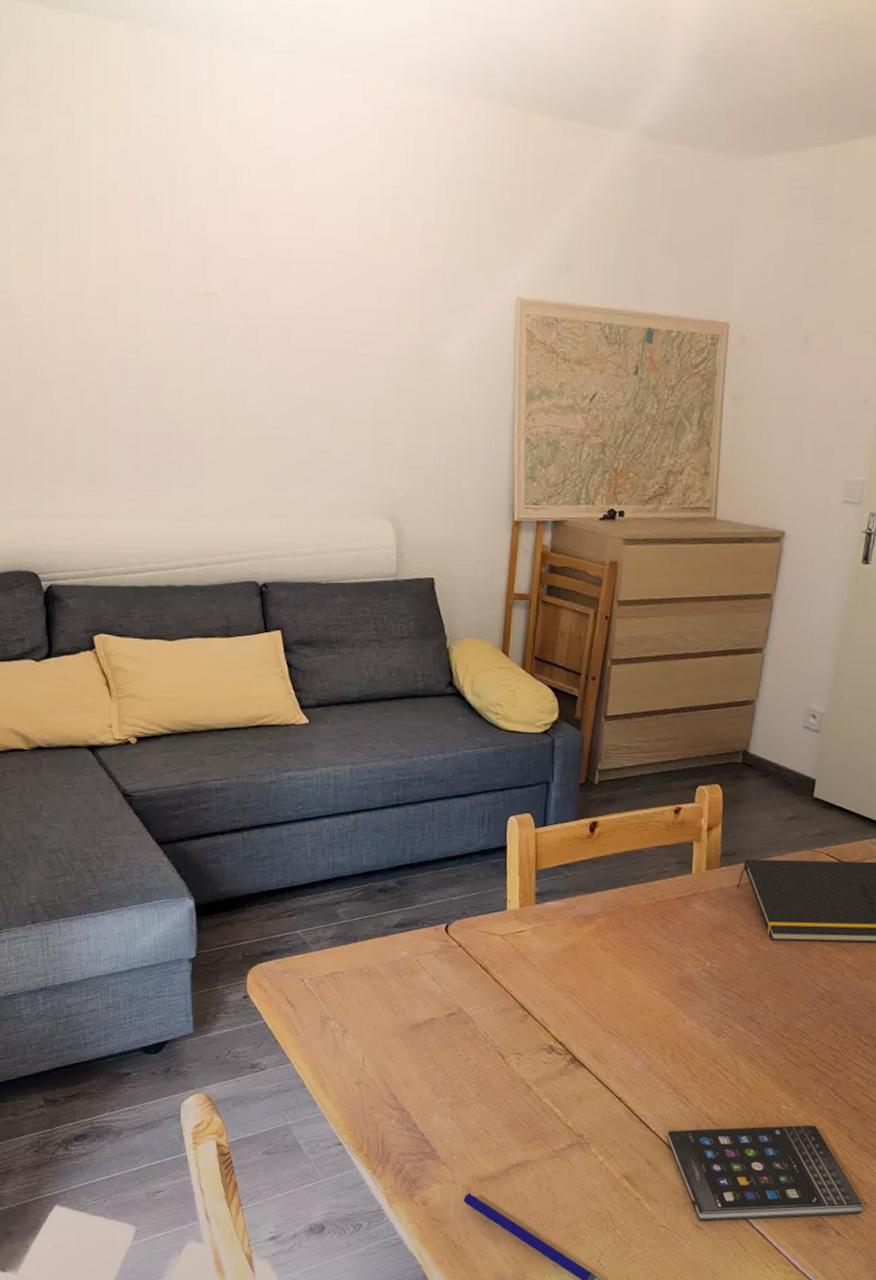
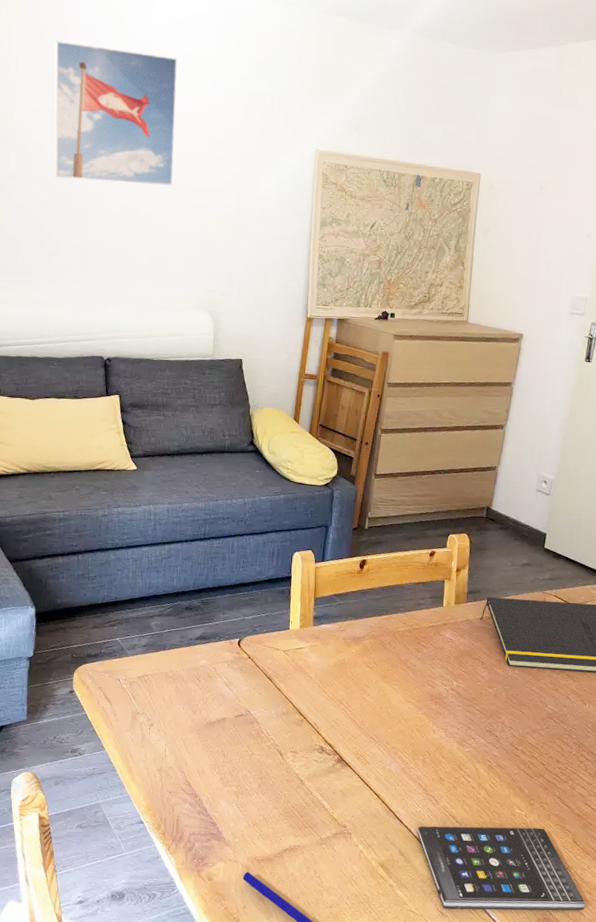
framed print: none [165,159,334,355] -> present [53,41,178,187]

